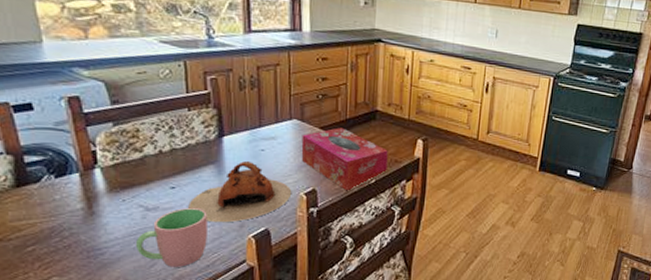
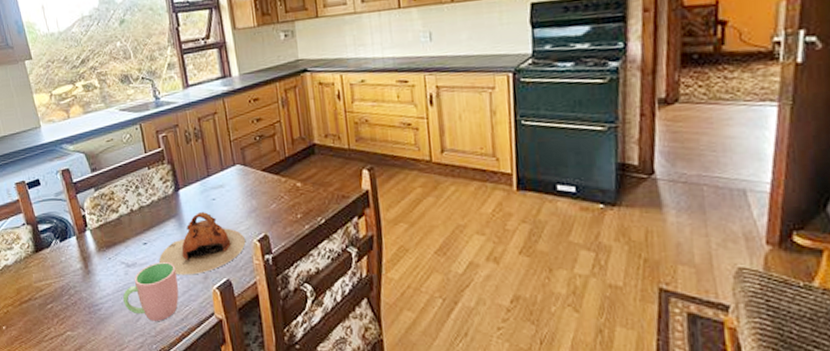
tissue box: present [301,127,388,191] -> none [246,167,335,234]

